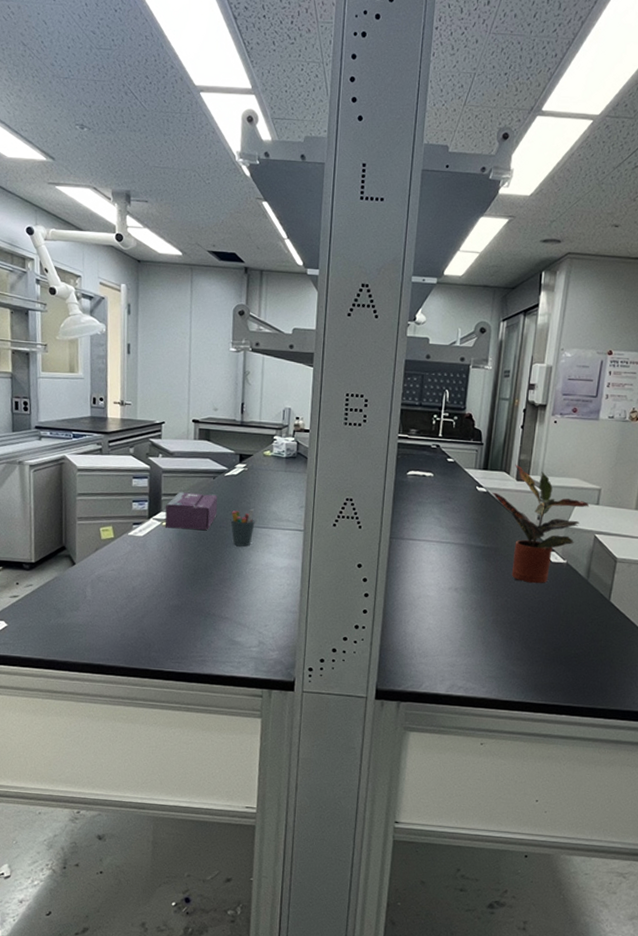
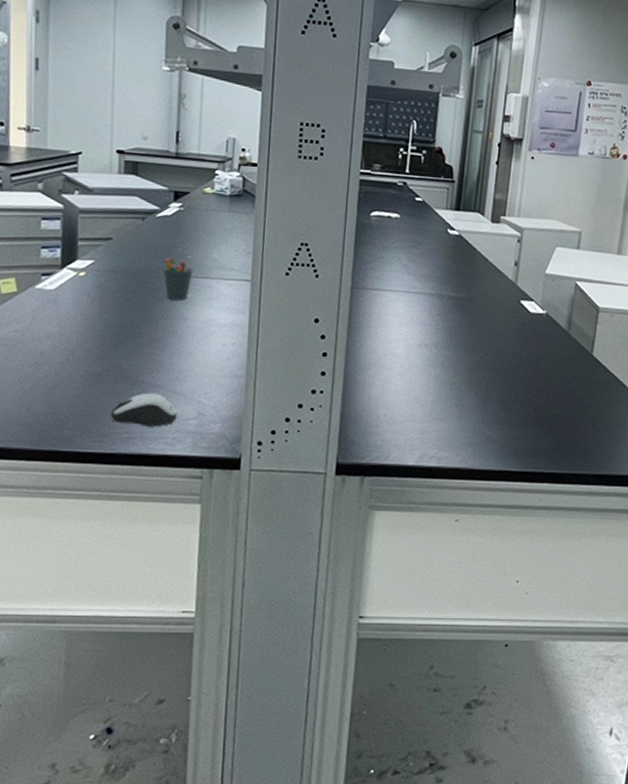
tissue box: present [165,492,218,530] -> none [81,235,148,281]
computer mouse: none [188,623,242,653] -> present [110,393,177,427]
potted plant: present [492,464,590,584] -> none [465,204,570,338]

